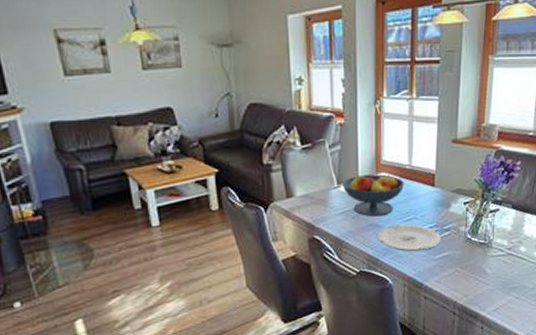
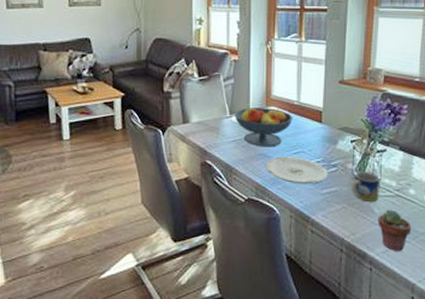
mug: none [464,233,492,263] -> present [351,171,379,202]
potted succulent: none [489,268,522,309] -> present [378,209,411,252]

